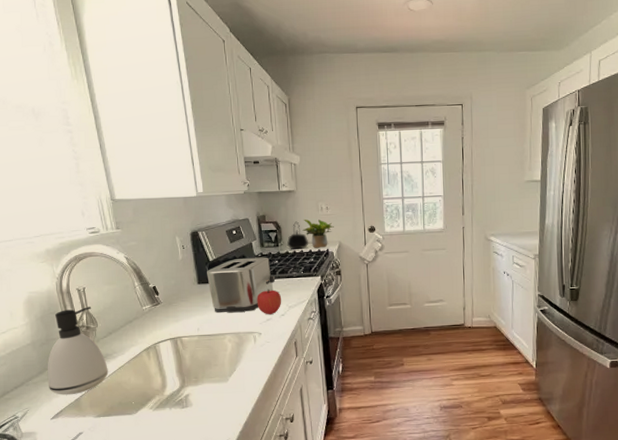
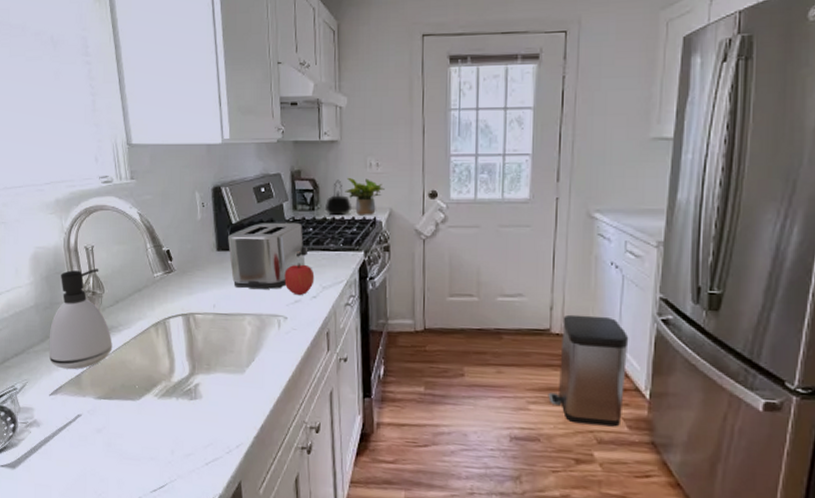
pedal bin: none [466,311,520,391] -> present [548,314,629,427]

